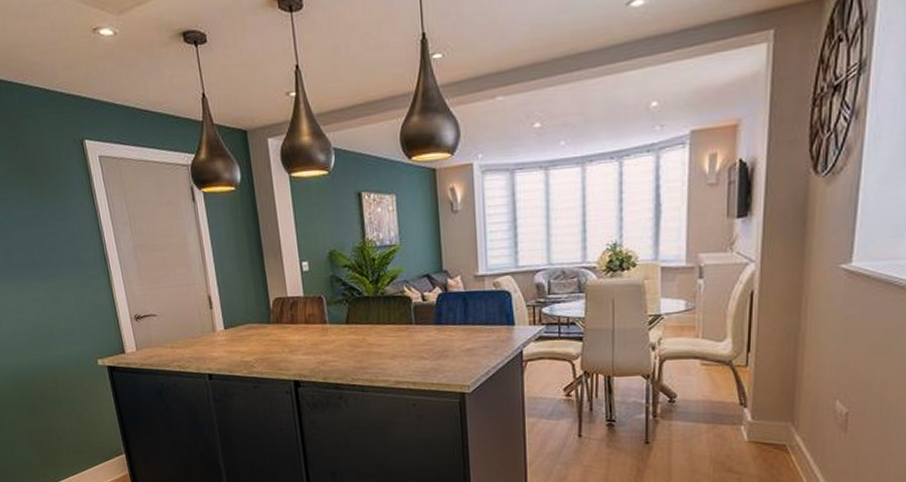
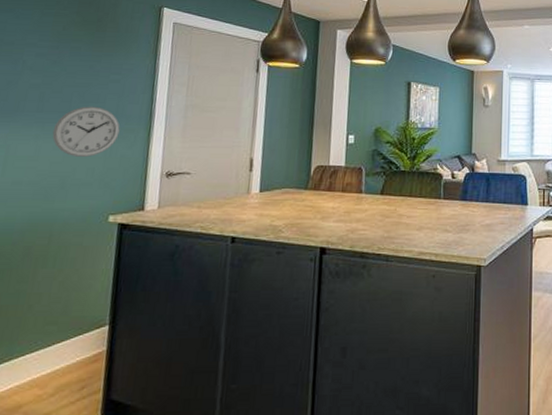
wall clock: none [26,255,84,307] -> present [52,106,120,157]

